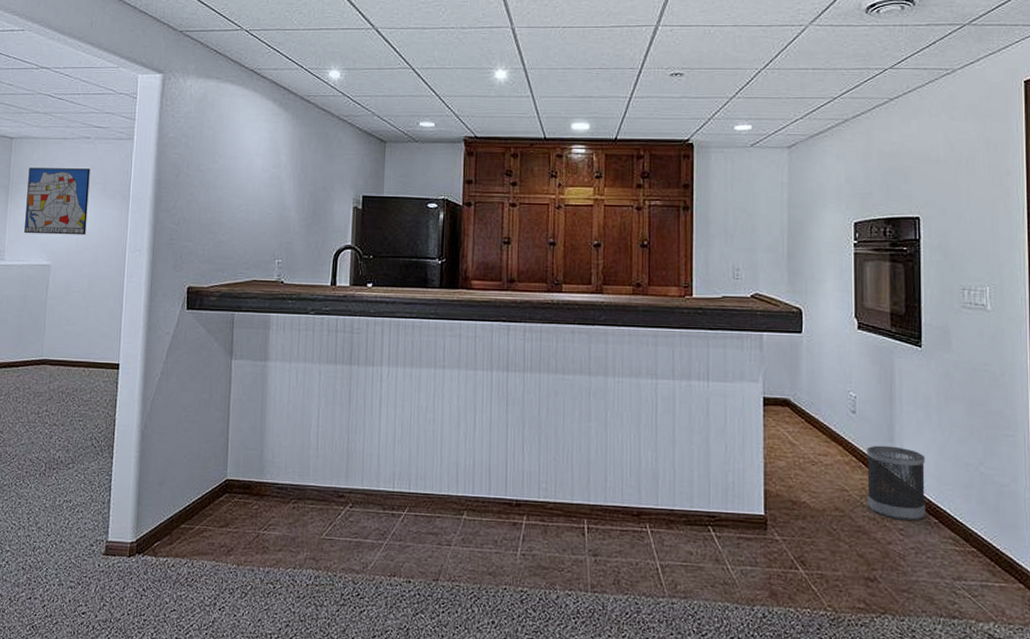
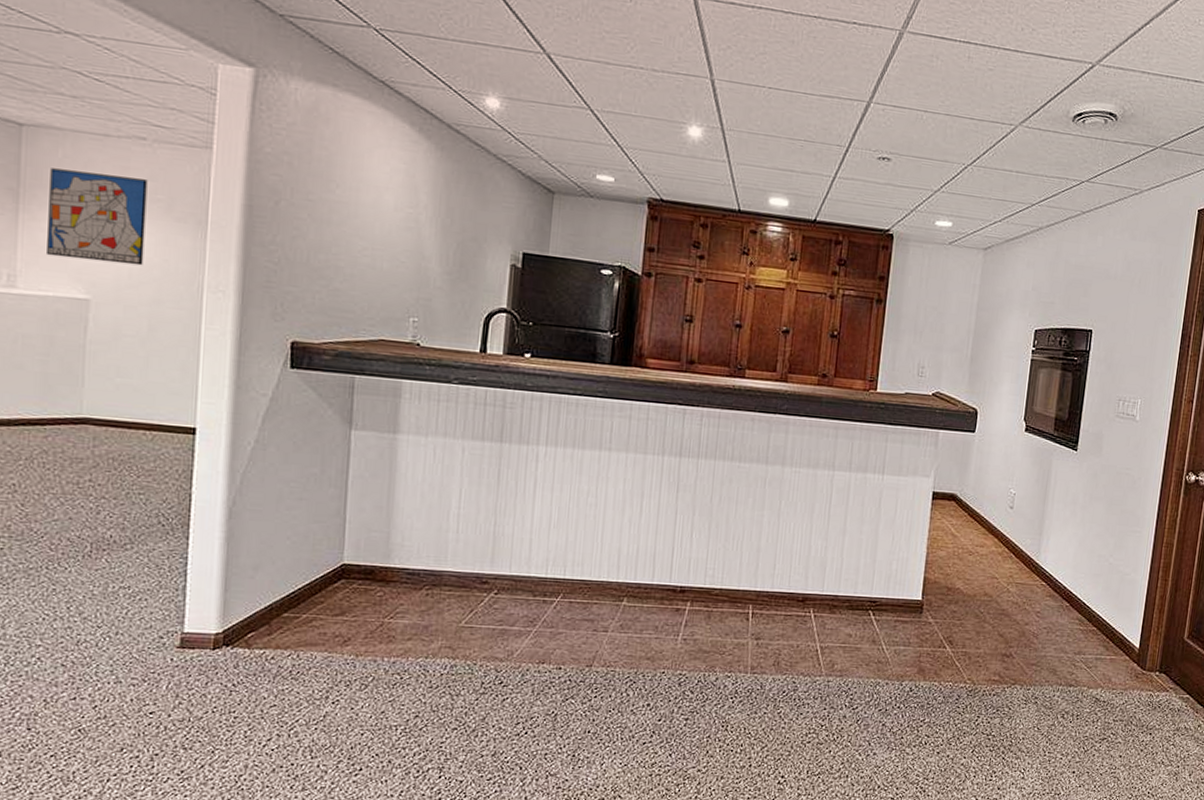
wastebasket: present [867,445,926,521] -> none [1012,538,1066,605]

